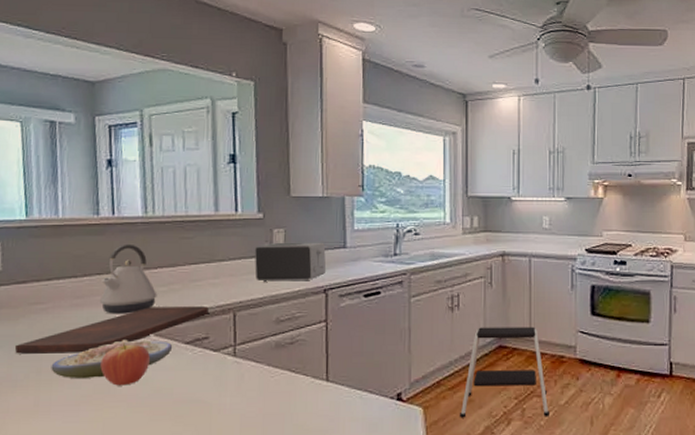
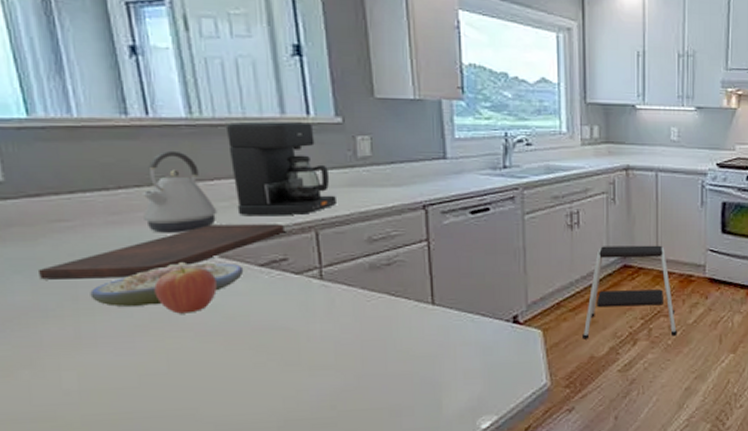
coffee maker: none [171,218,253,298] -> present [225,121,336,215]
toaster: present [254,242,327,282] -> none [334,151,425,196]

